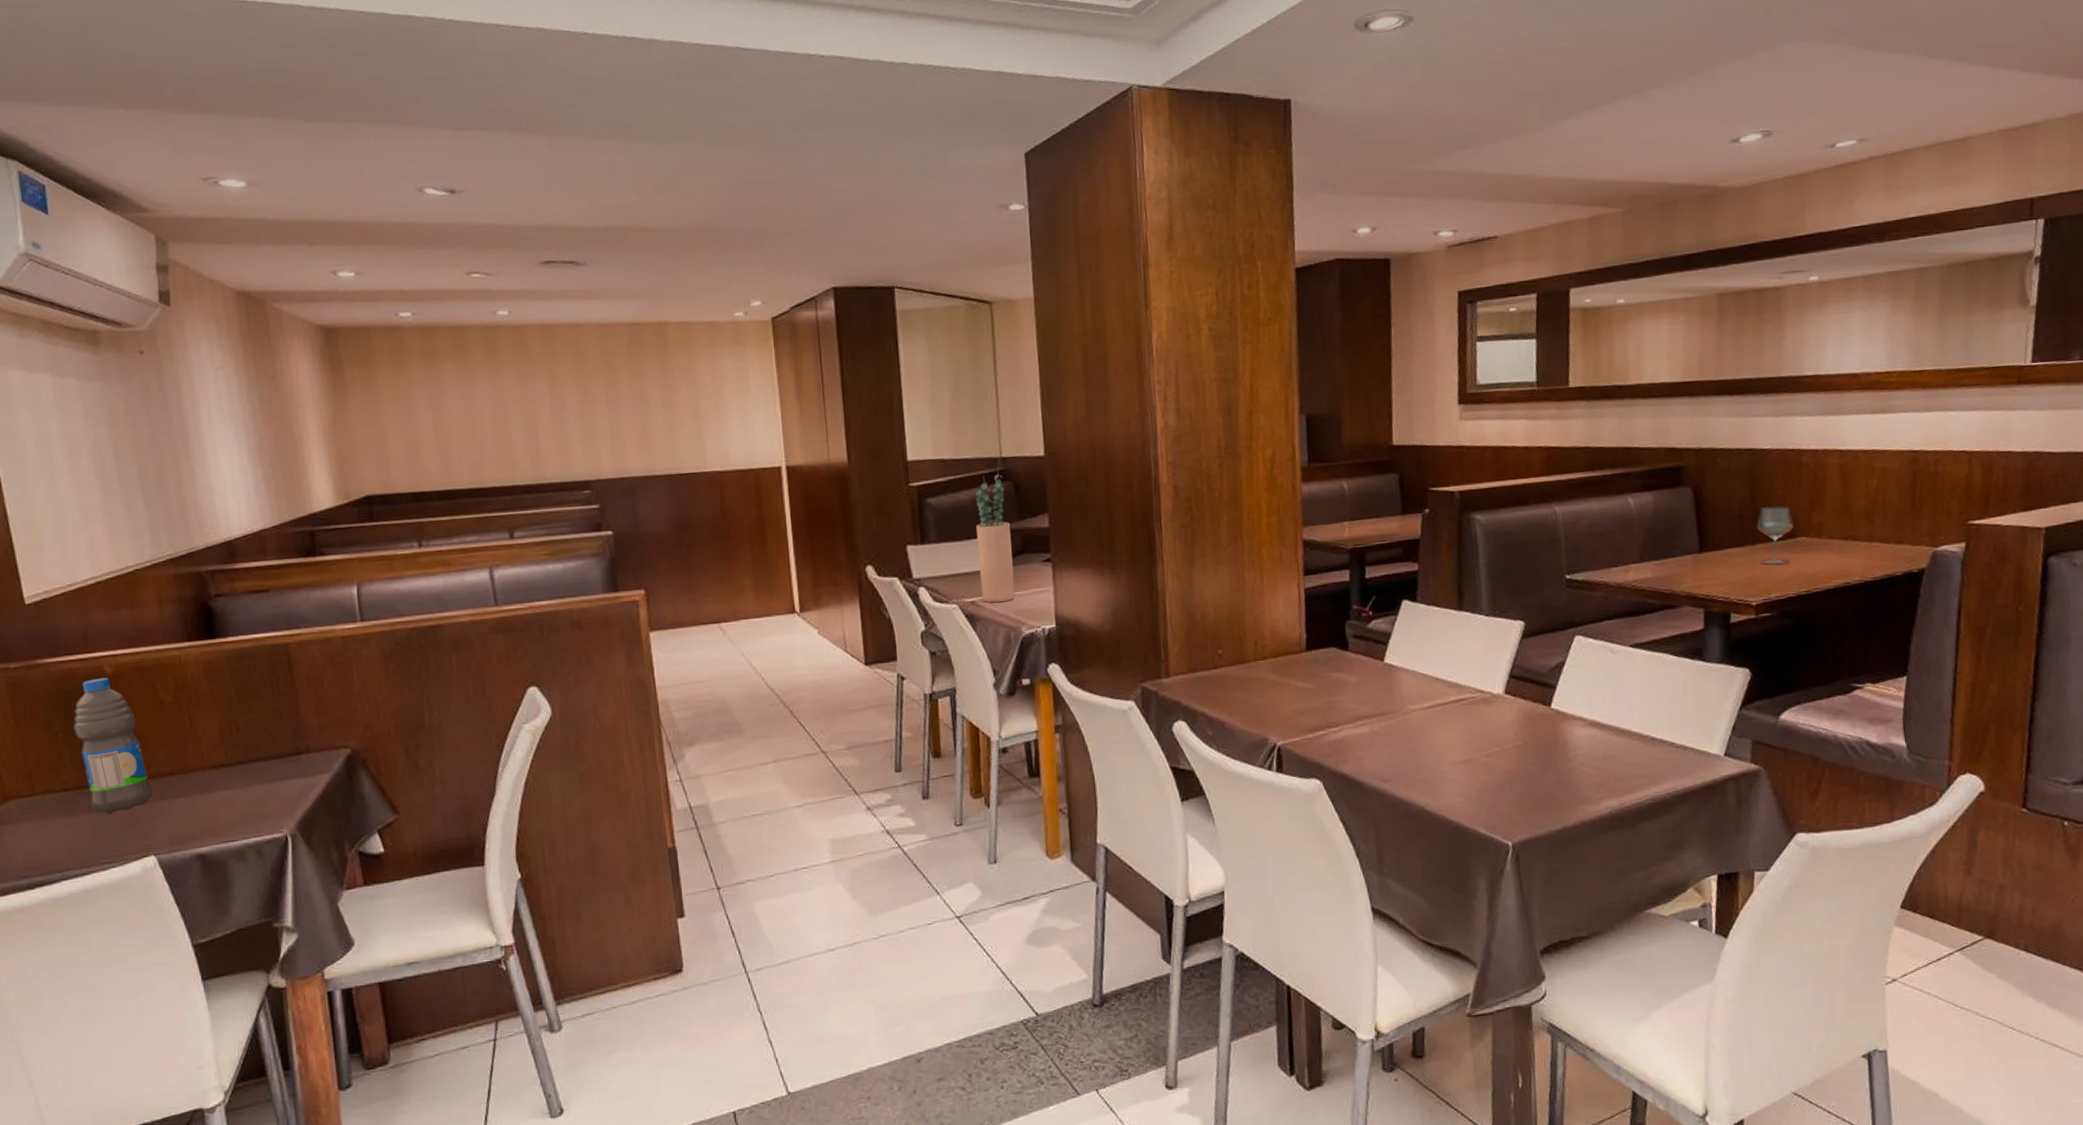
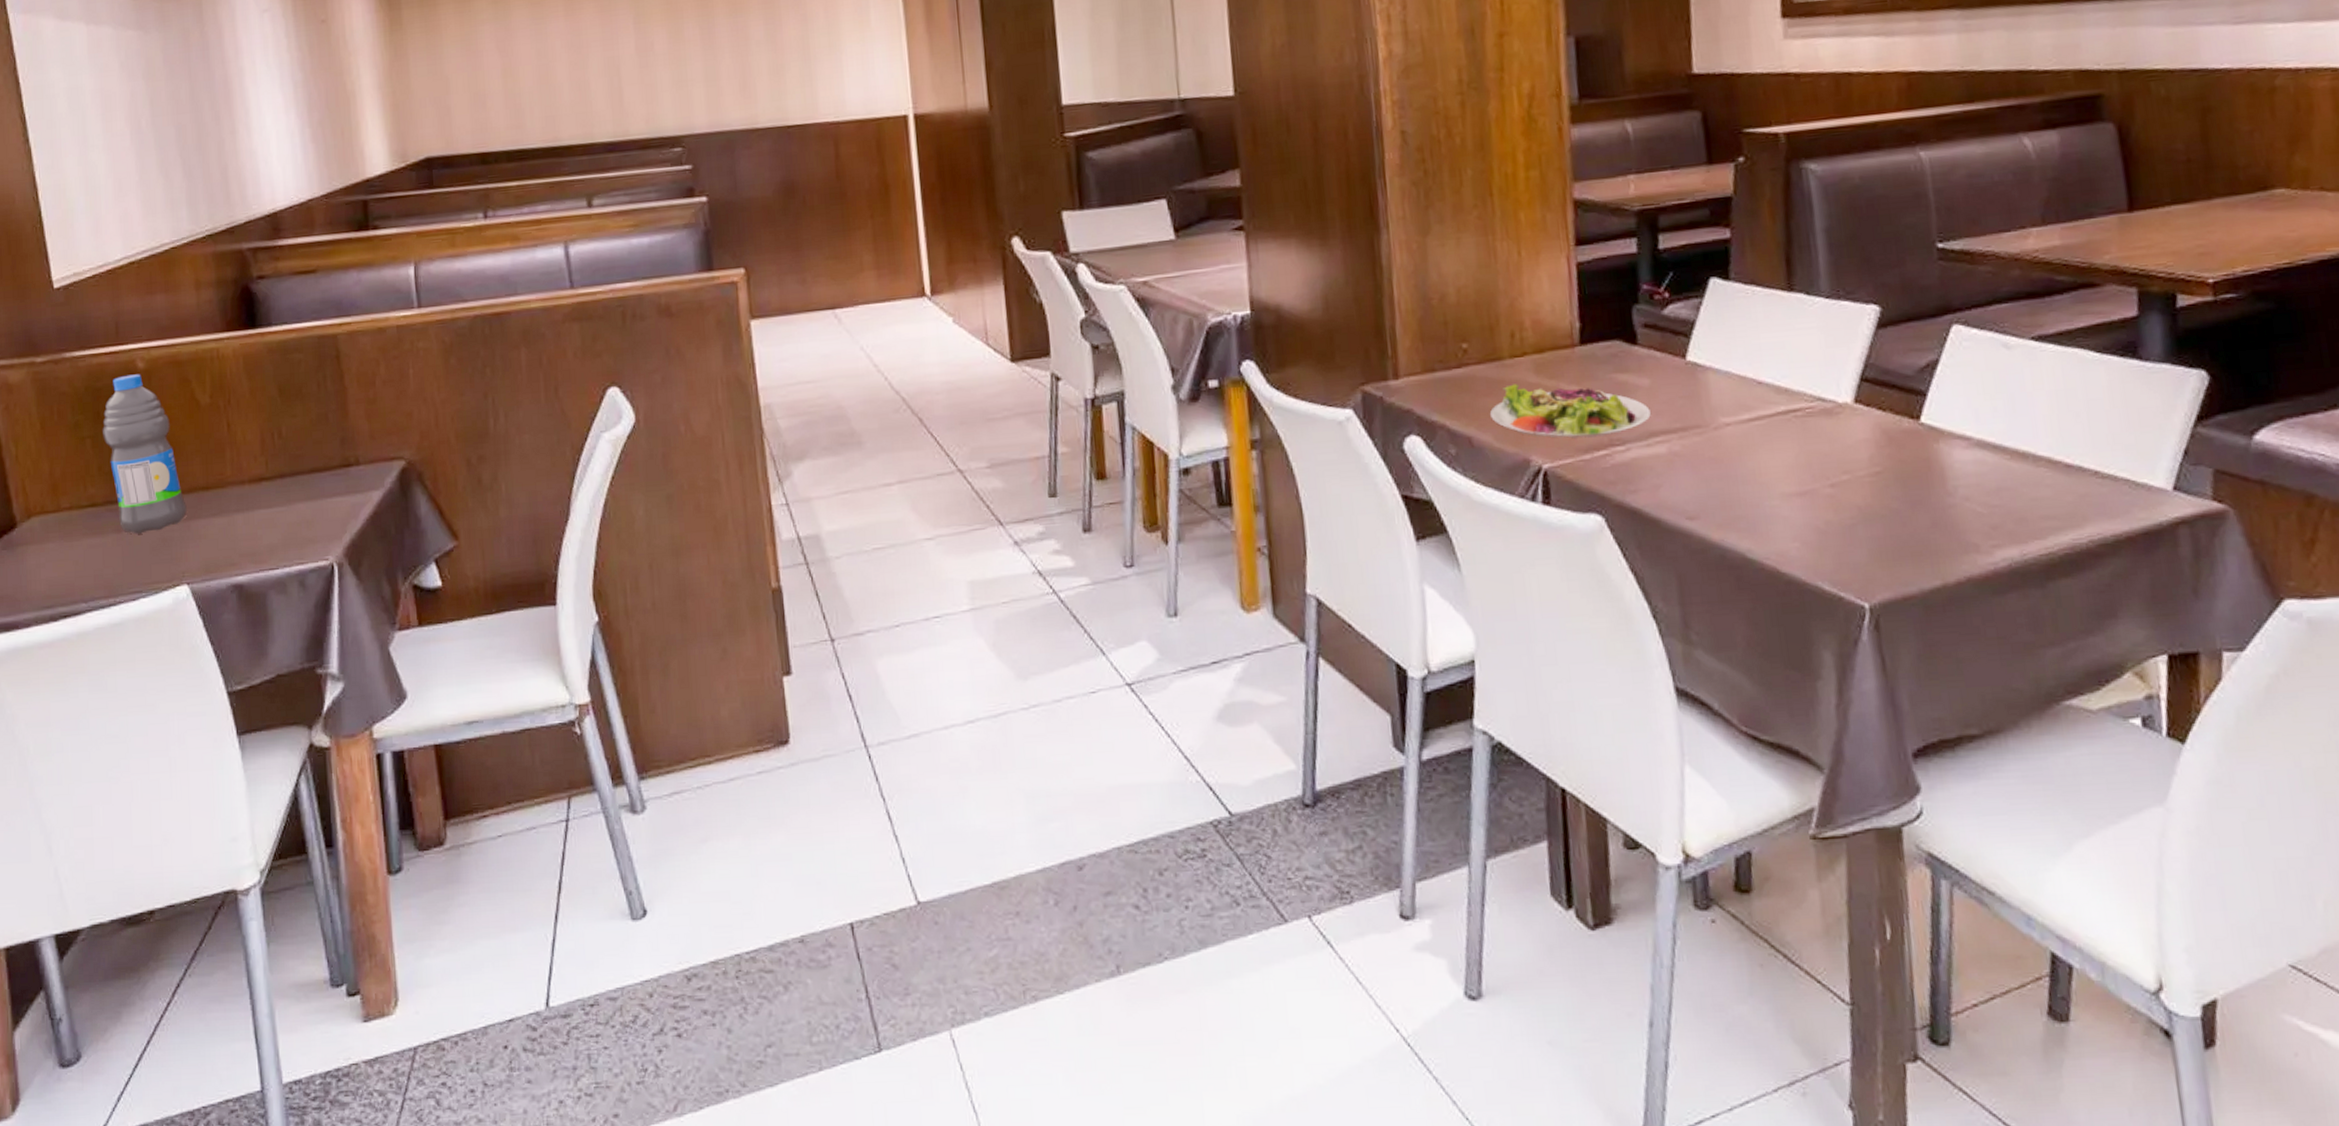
vase: present [975,468,1016,603] -> none [1147,112,1199,284]
salad plate: none [1238,681,1357,723] -> present [1489,384,1651,439]
wine glass: present [1756,506,1794,565] -> none [2211,147,2268,228]

